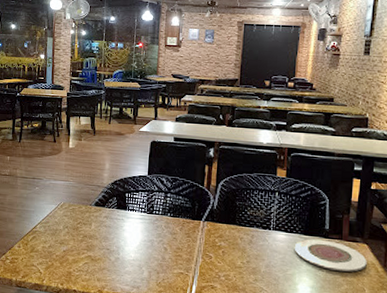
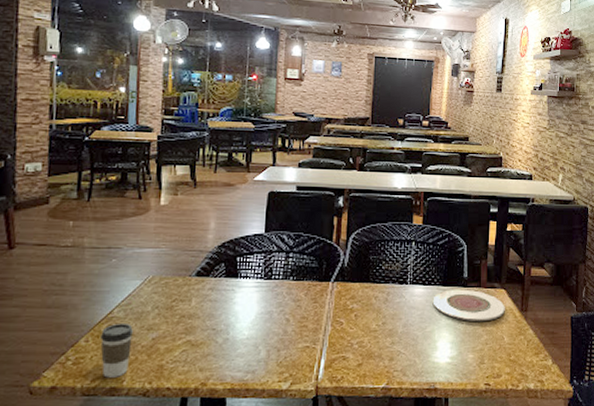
coffee cup: none [28,236,50,277] -> present [100,322,133,378]

